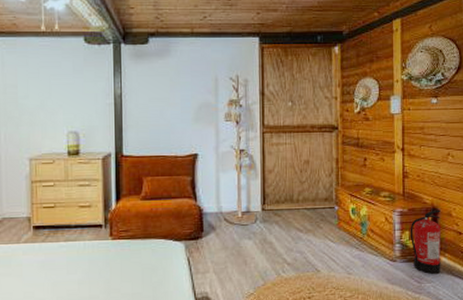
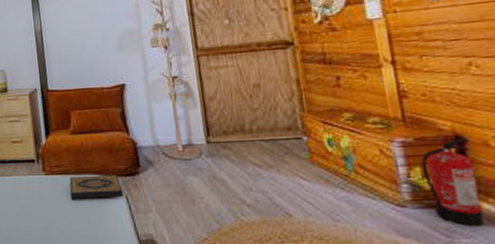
hardback book: none [136,238,186,263] -> present [69,174,124,199]

